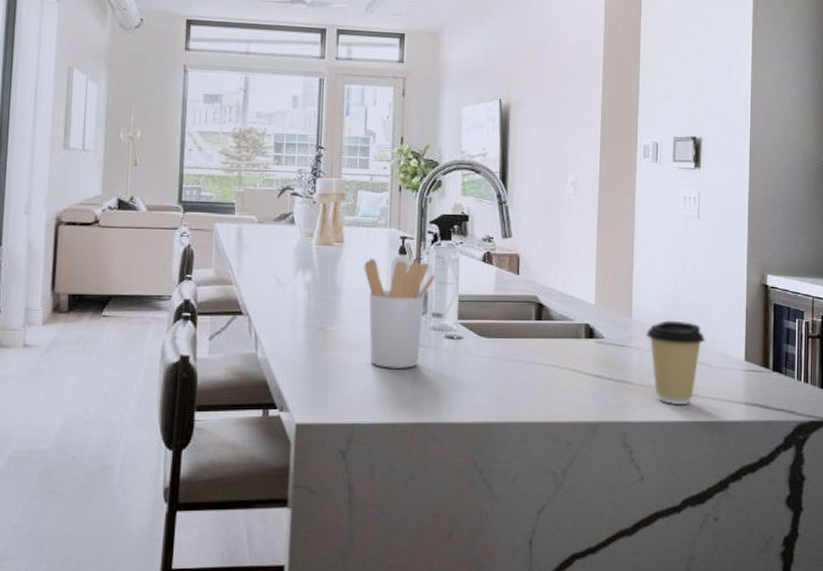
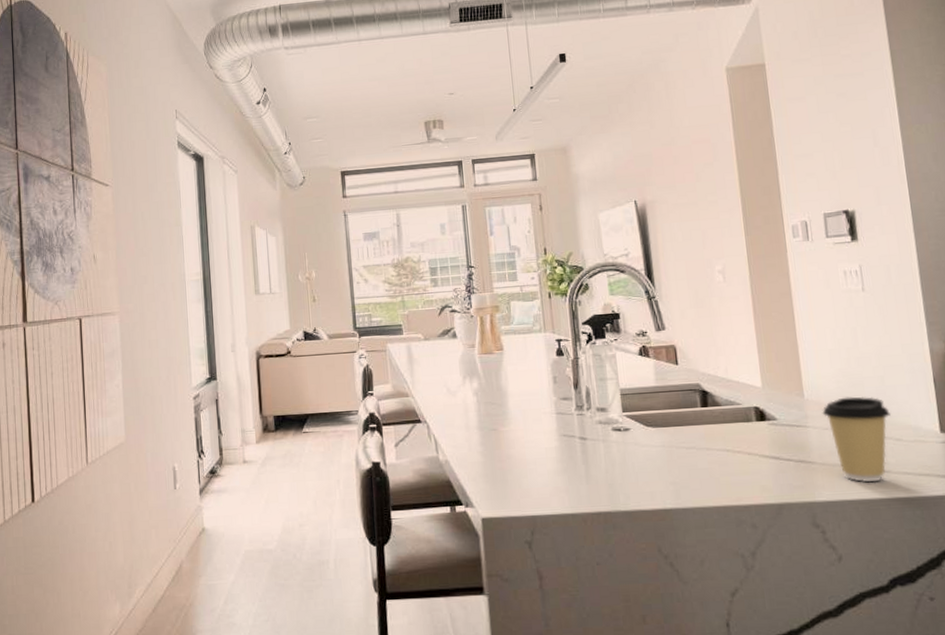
utensil holder: present [364,258,435,370] -> none [525,360,595,463]

